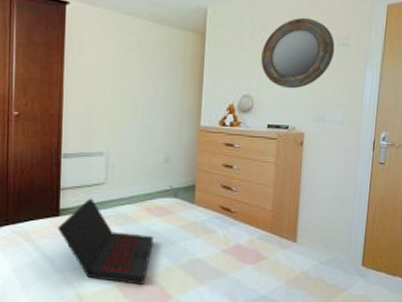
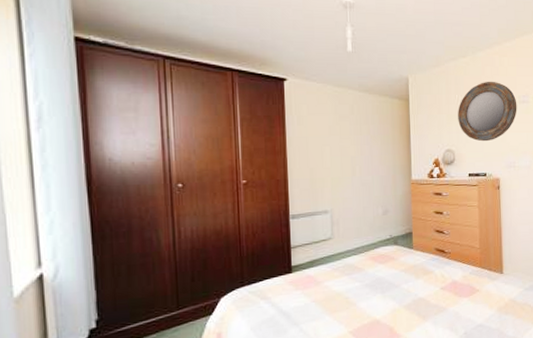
laptop: present [58,198,153,285] -> none [291,253,380,328]

